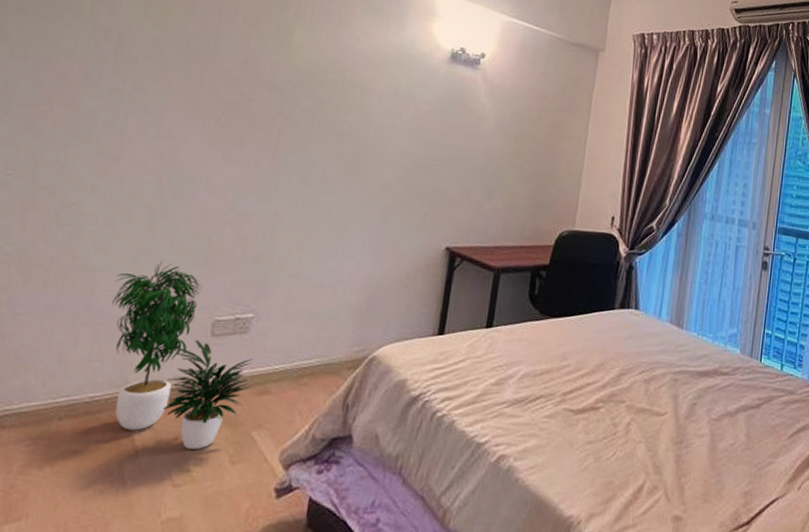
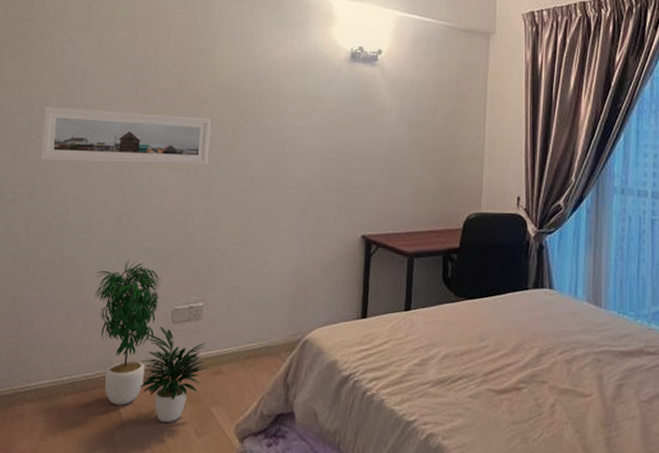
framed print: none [50,73,281,160] -> present [40,106,211,165]

